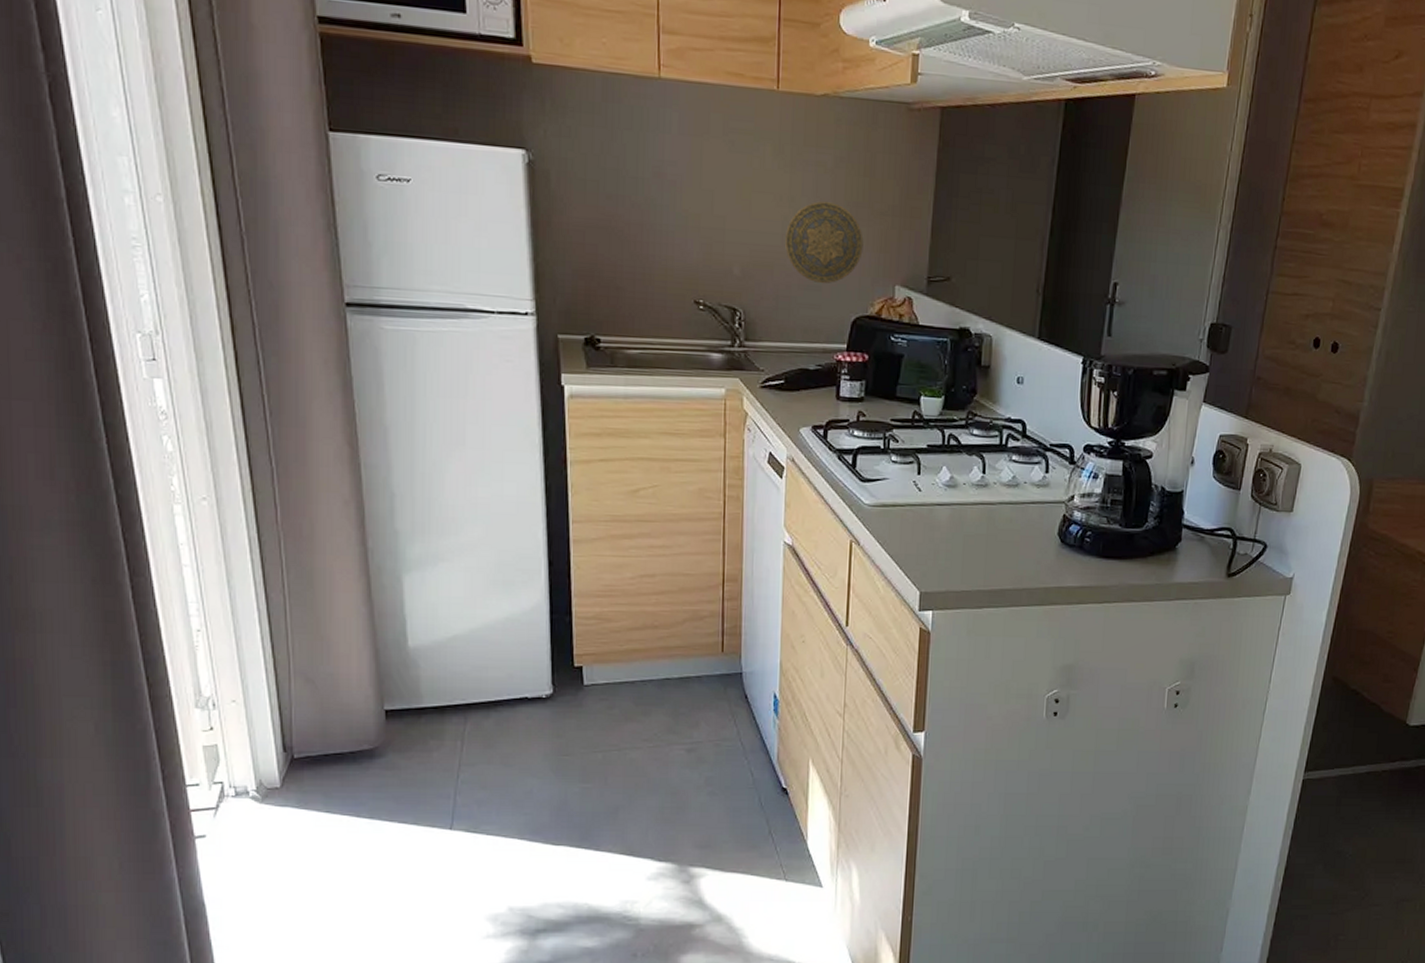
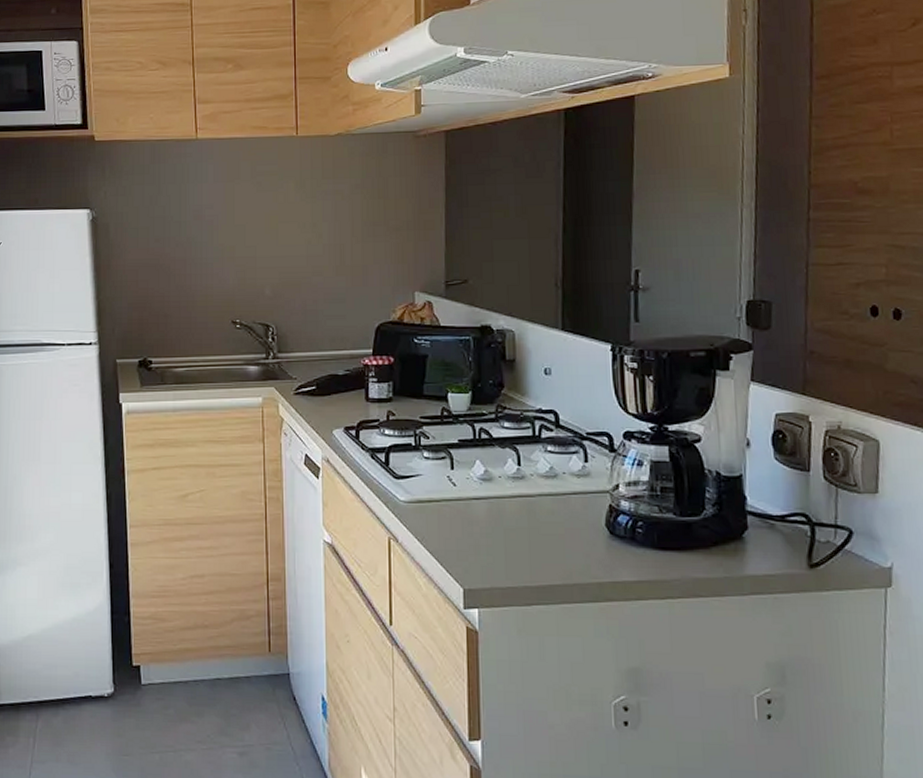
decorative plate: present [784,201,864,283] -> none [309,224,382,295]

